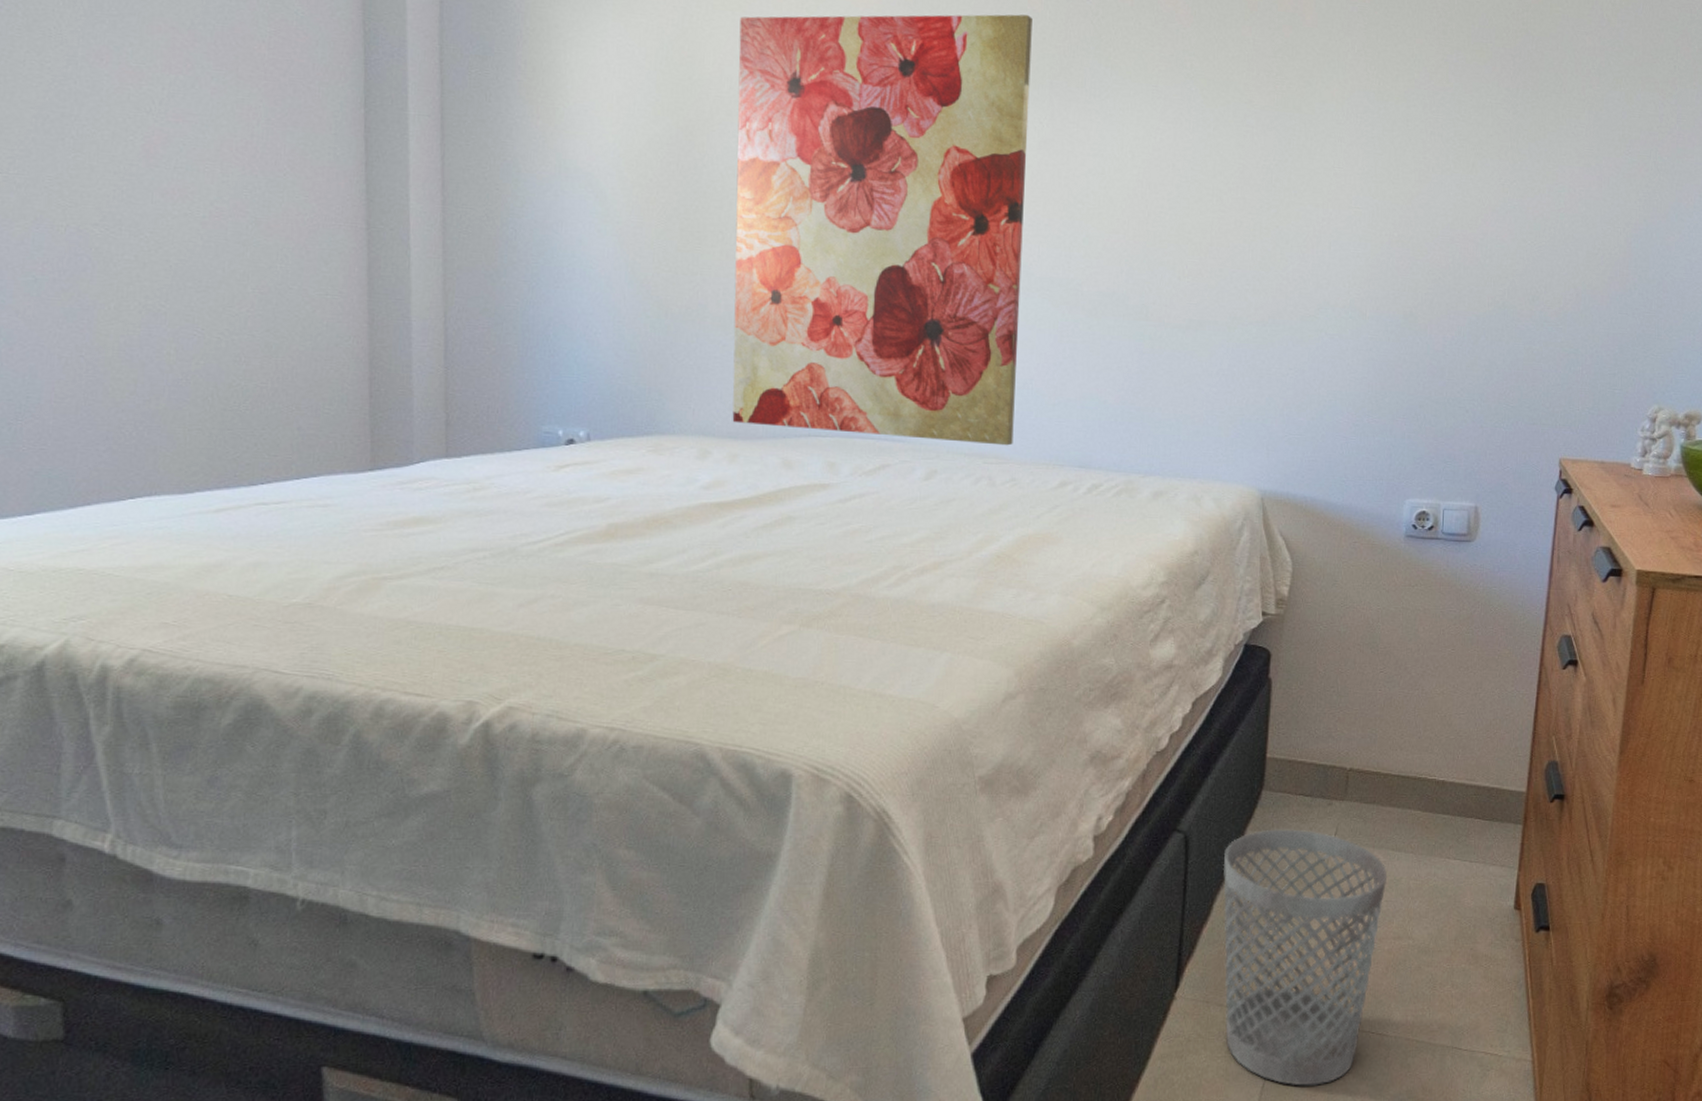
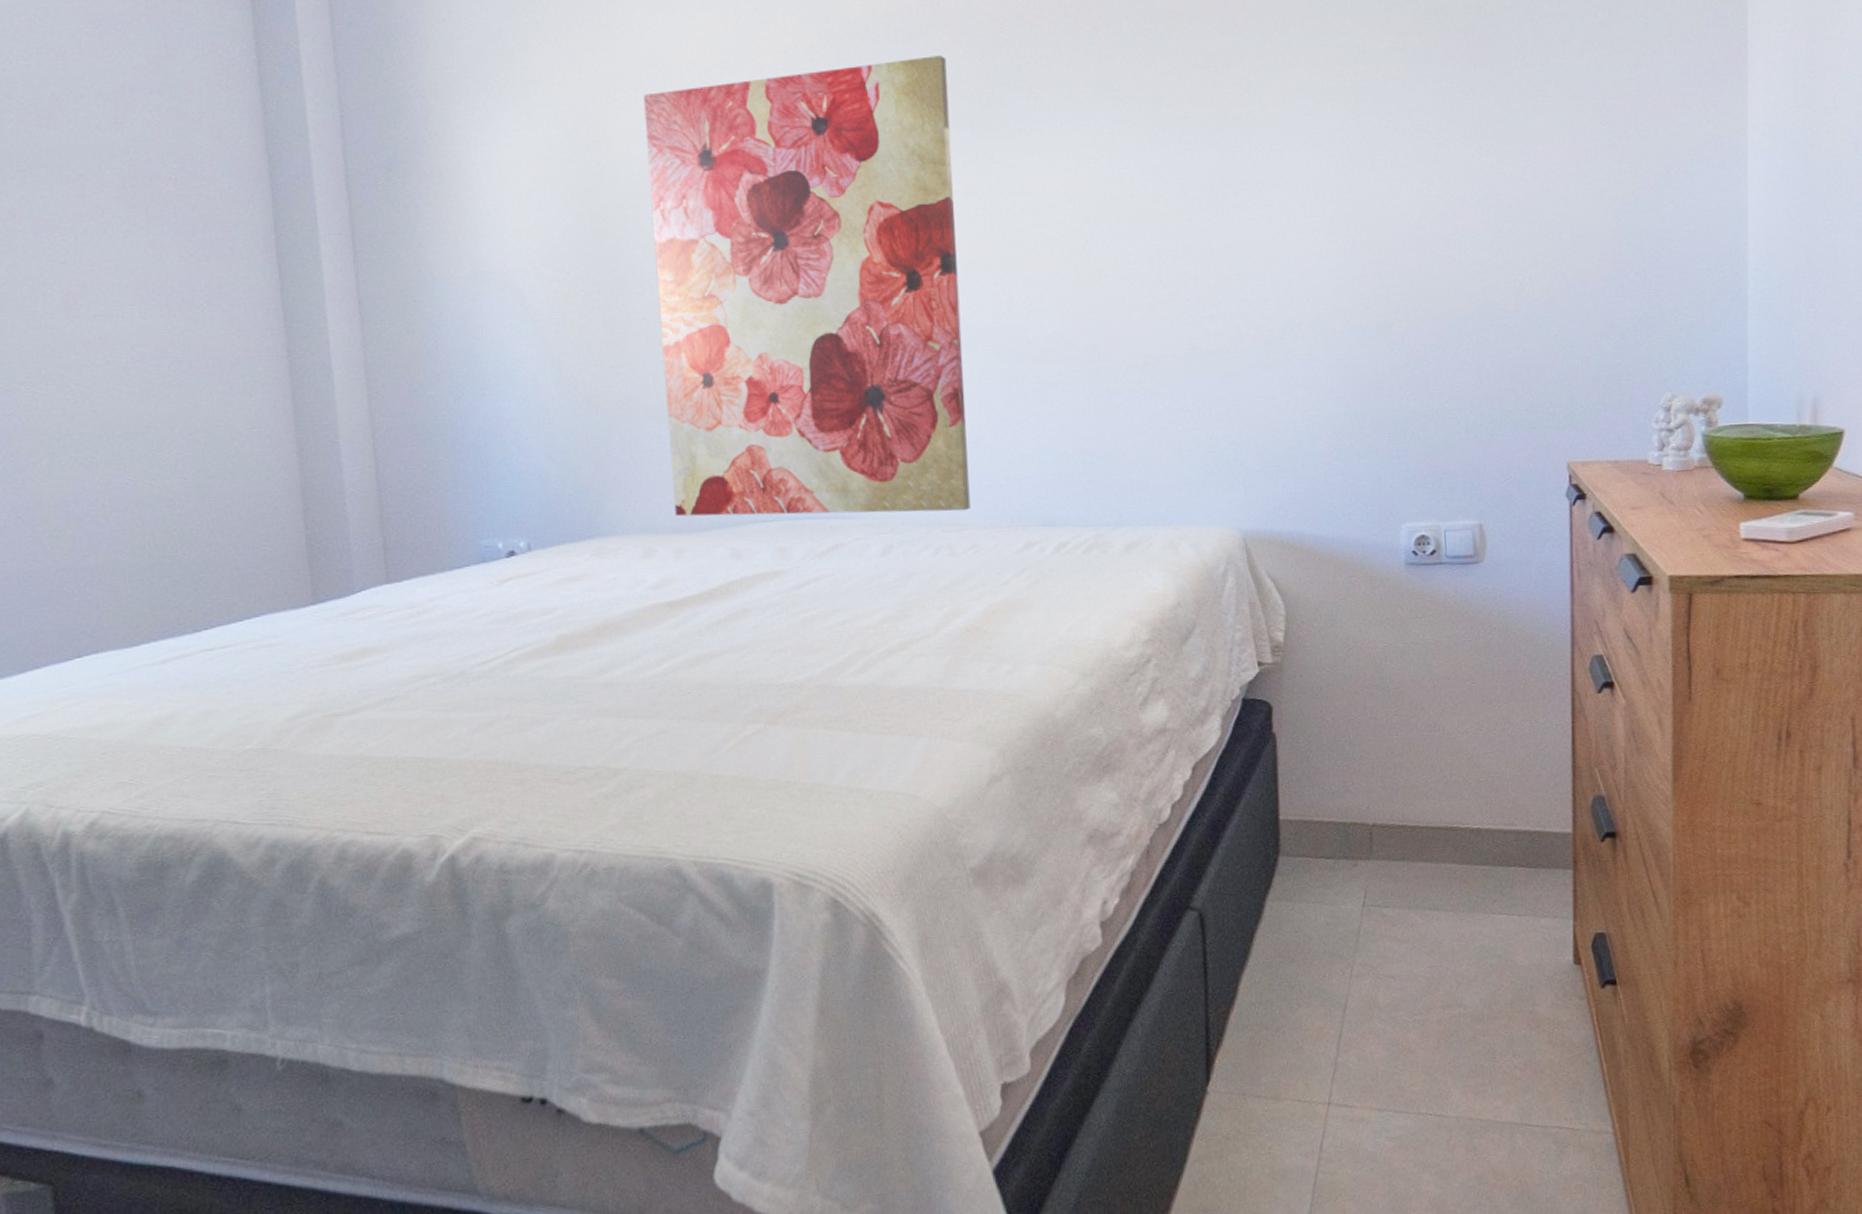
wastebasket: present [1223,829,1388,1086] -> none [1244,895,1428,1180]

